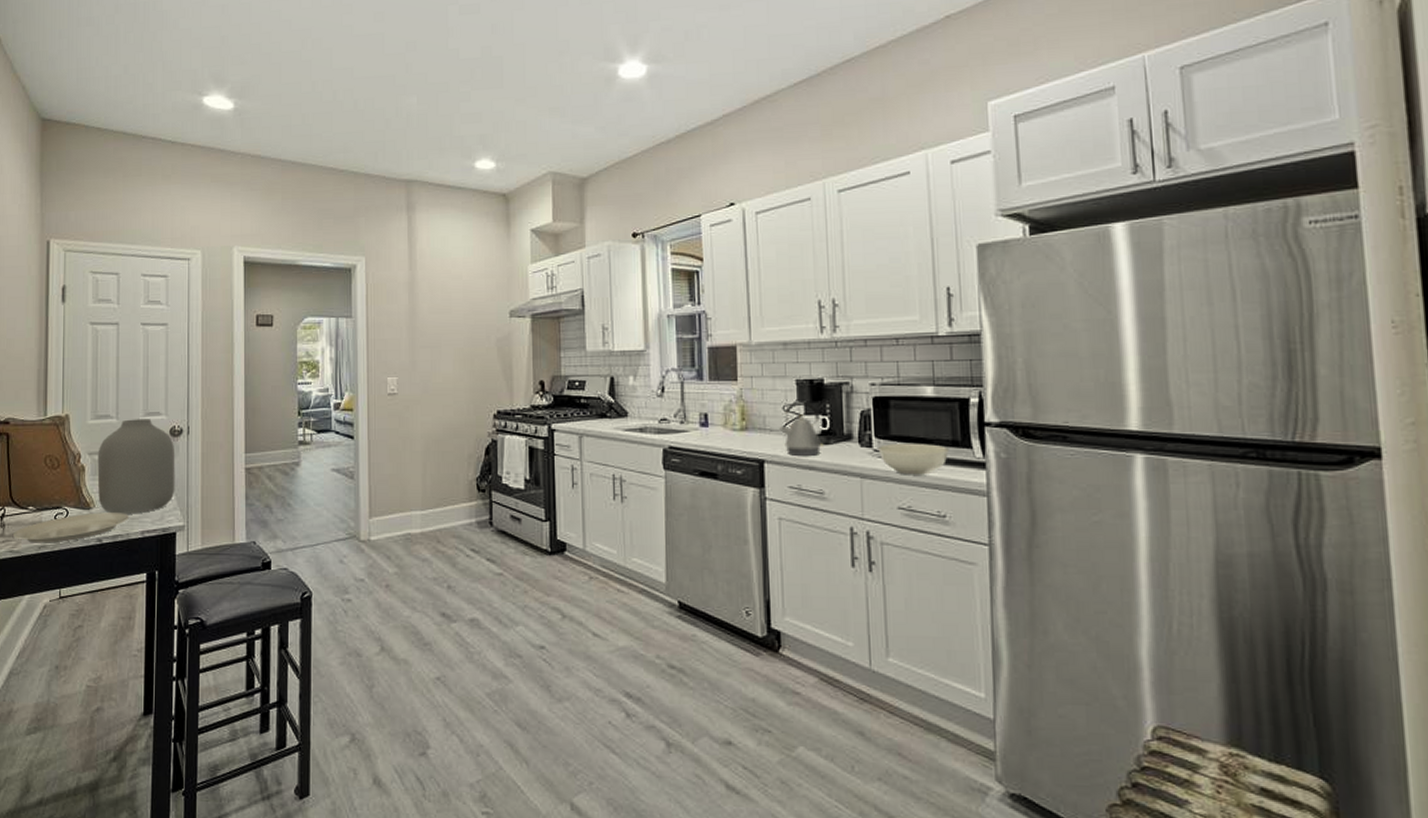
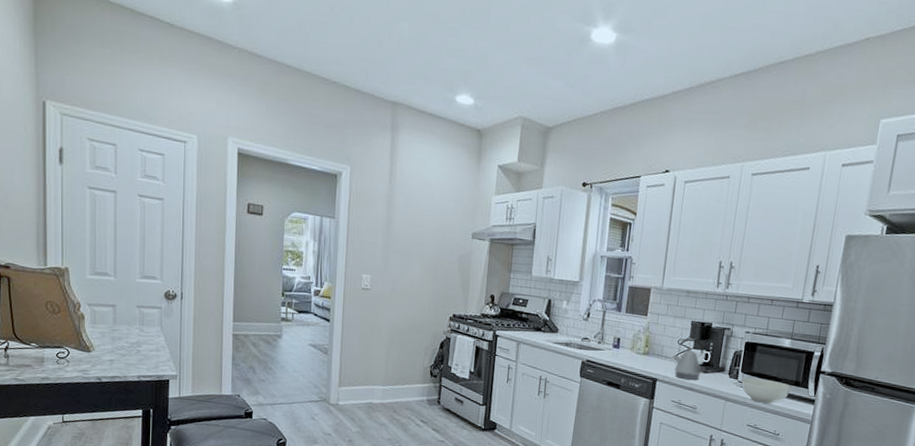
plate: present [12,513,129,543] -> none [16,355,126,377]
vase: present [97,419,175,514] -> none [96,279,170,361]

